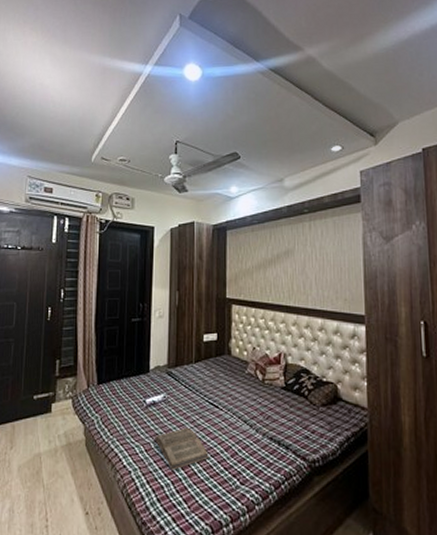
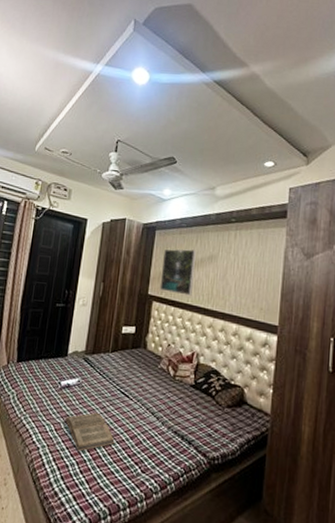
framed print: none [237,246,272,294] -> present [159,248,196,296]

